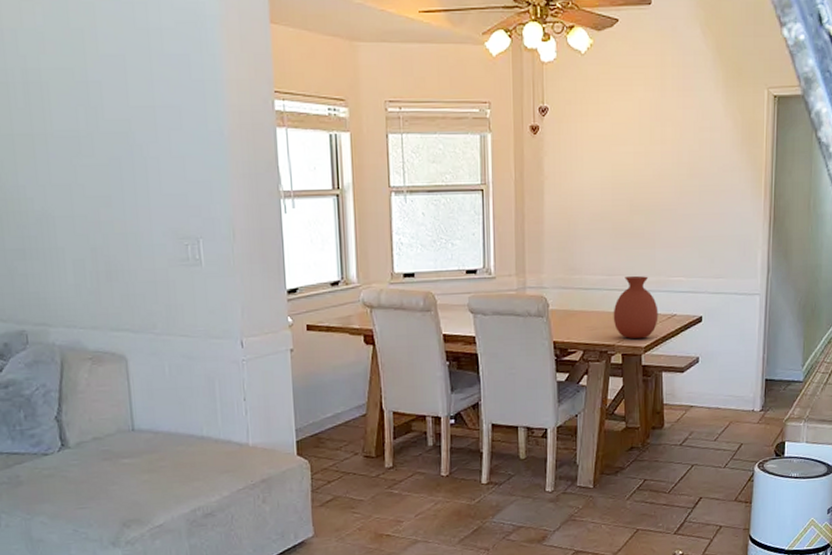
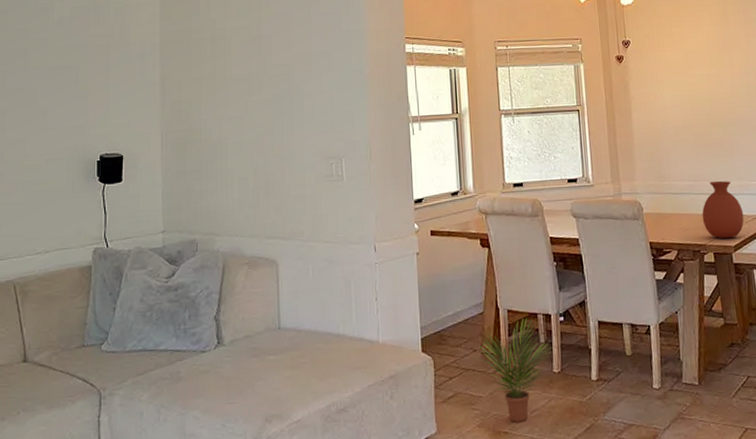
potted plant: none [358,419,443,525] -> present [476,317,554,423]

